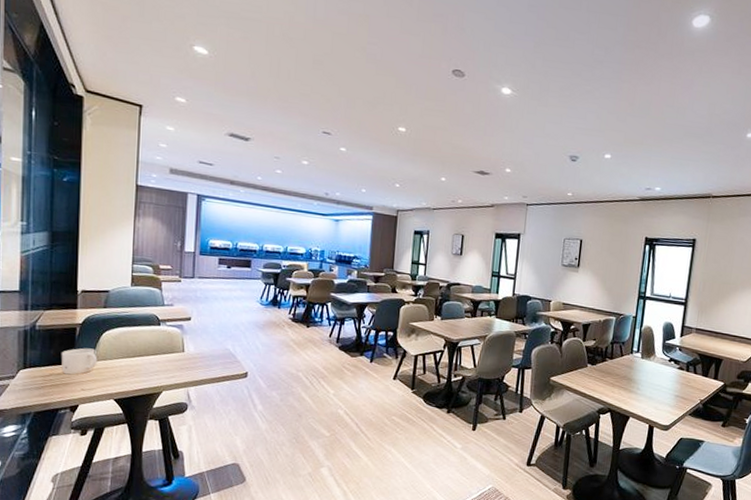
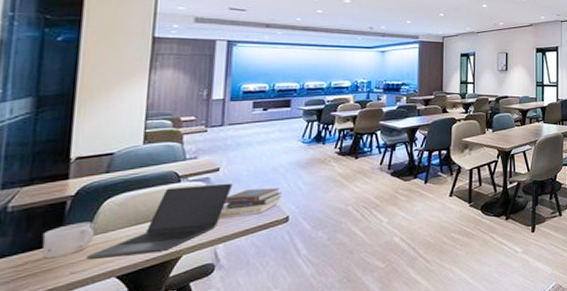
laptop: none [91,329,202,385] -> present [85,183,233,260]
books: none [190,341,242,366] -> present [218,188,282,220]

